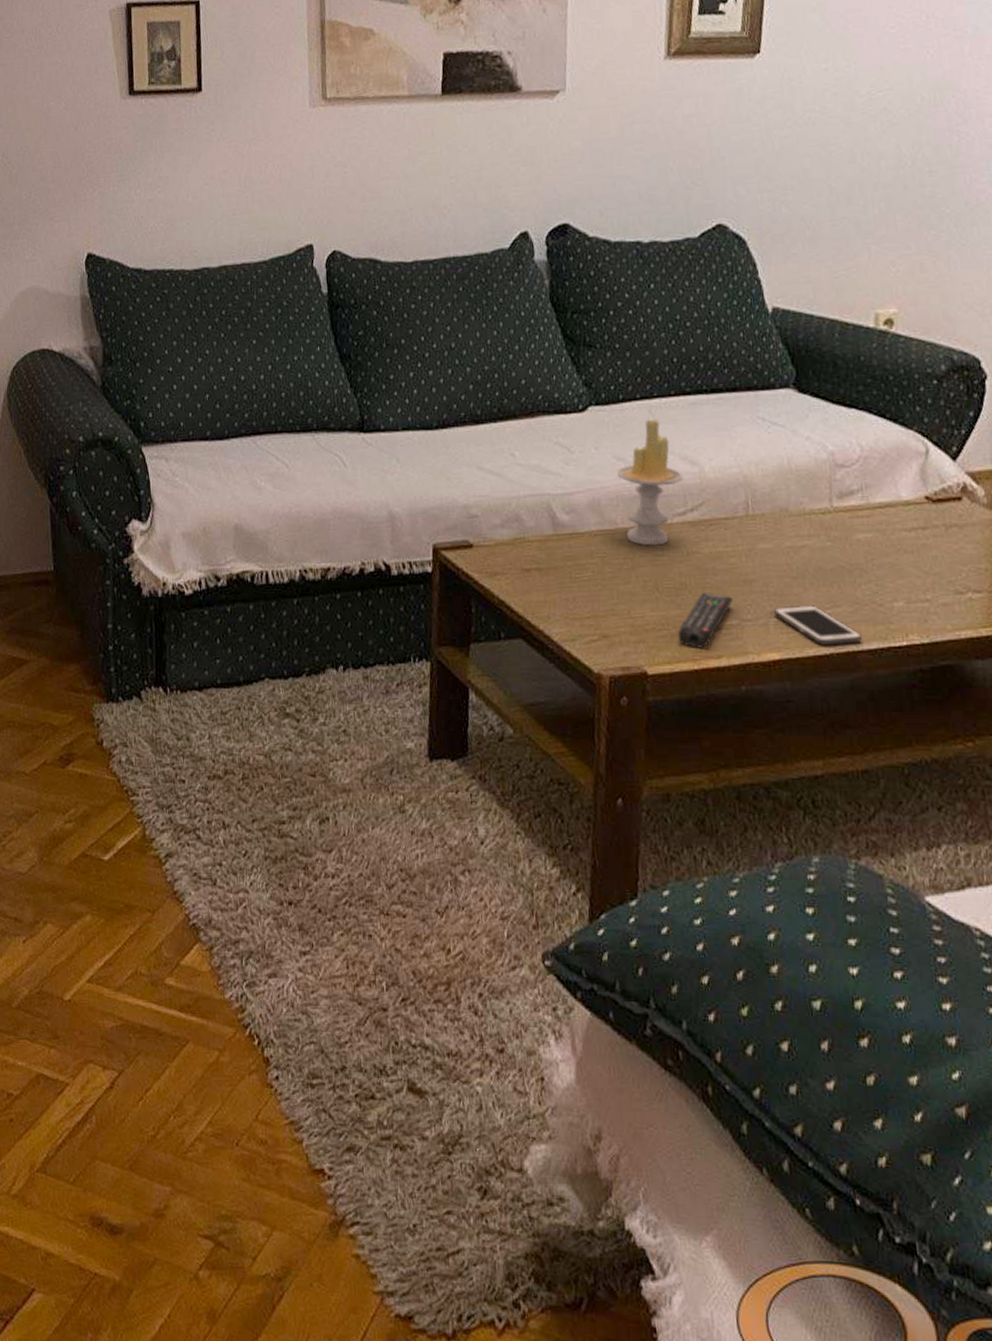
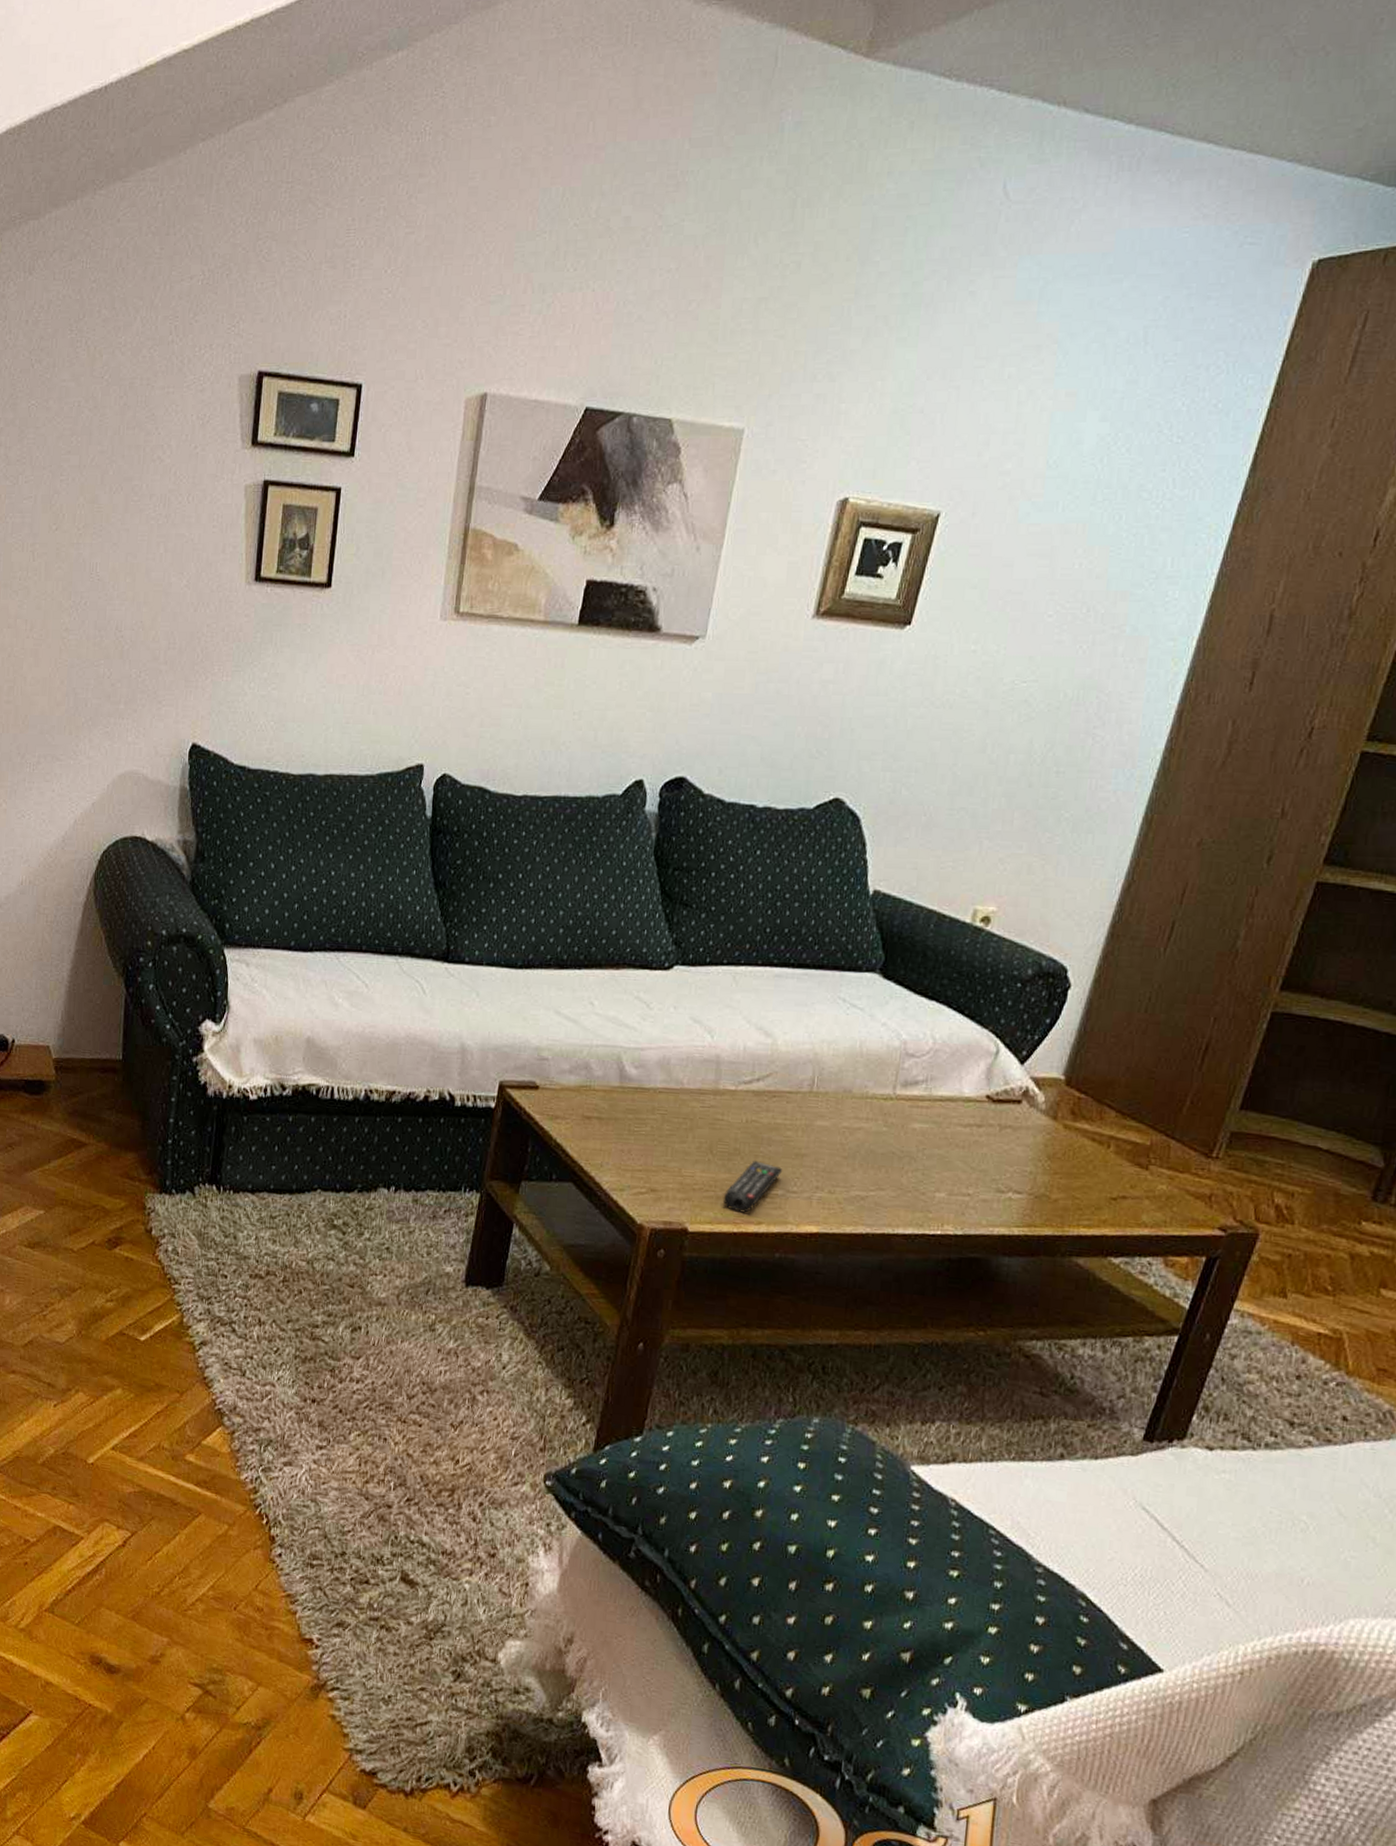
candle: present [616,418,683,546] -> none [690,985,756,1110]
cell phone: present [773,604,862,645] -> none [818,1183,899,1226]

